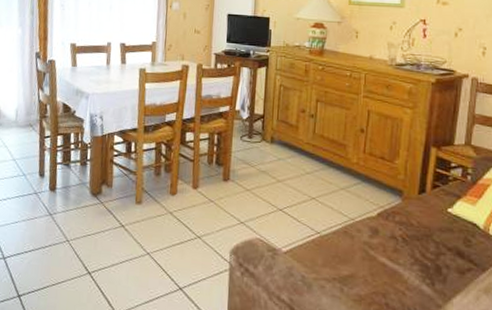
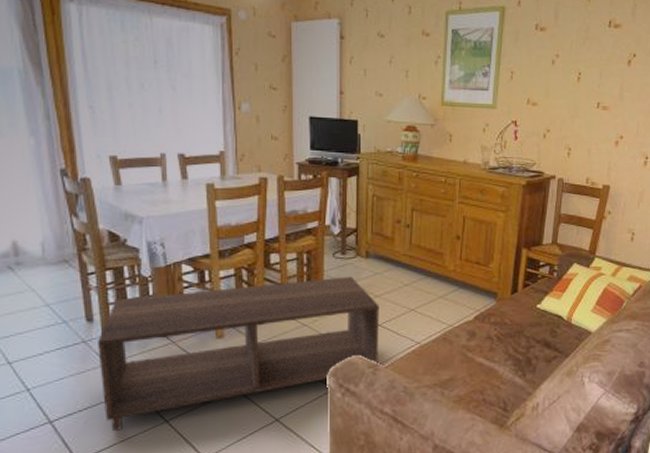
coffee table: none [43,159,281,275] -> present [98,276,379,431]

